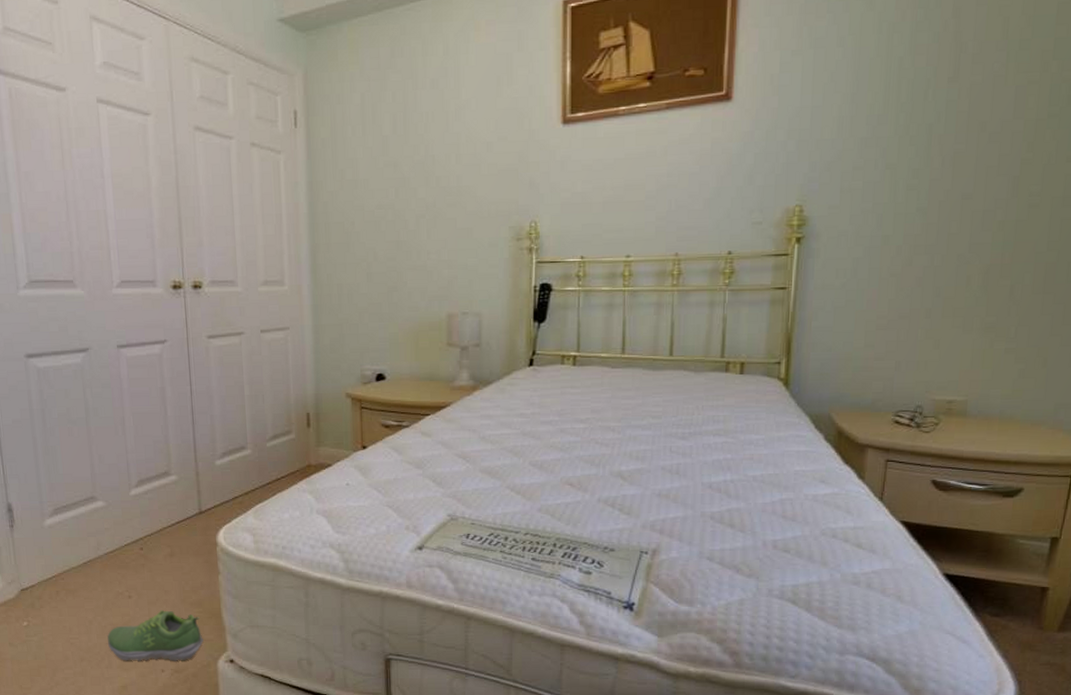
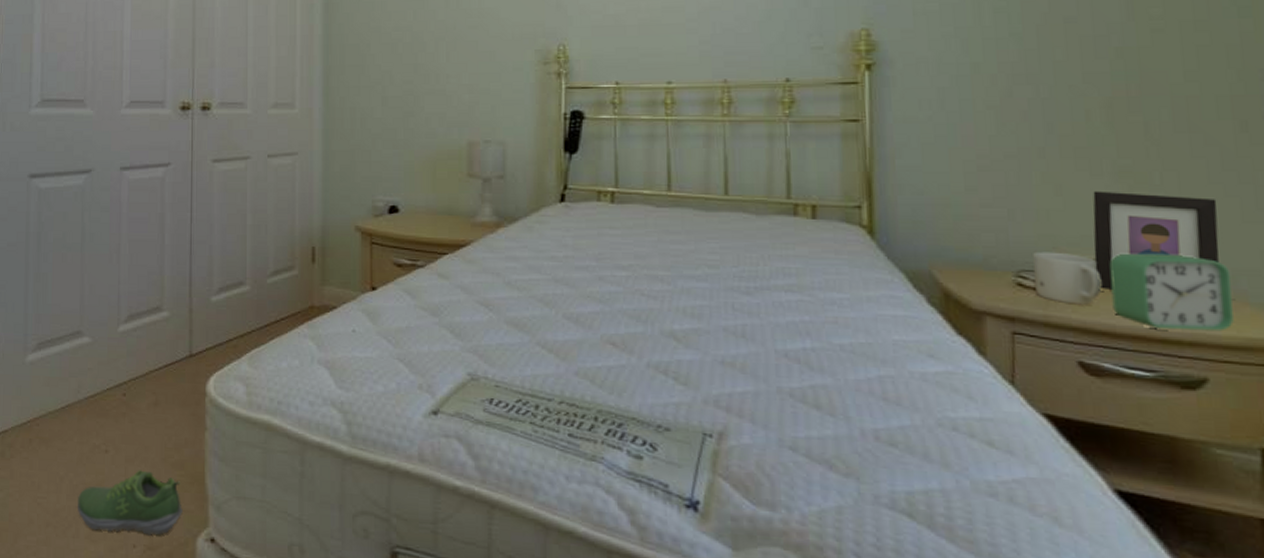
mug: none [907,395,959,436] -> present [1032,251,1102,305]
picture frame: none [955,344,1054,423] -> present [1093,190,1219,289]
alarm clock: none [963,393,1054,453] -> present [1109,253,1234,332]

